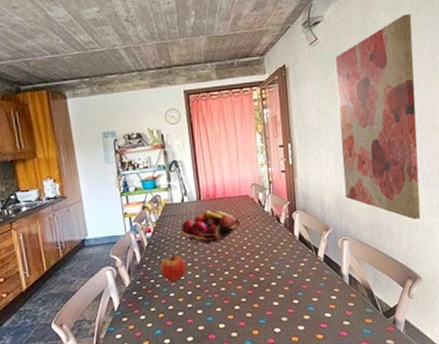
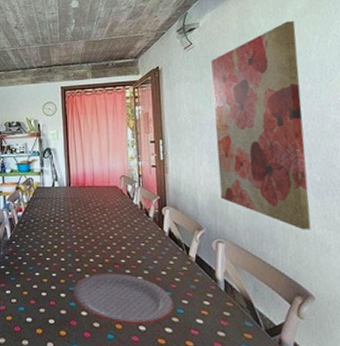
apple: present [160,254,187,281] -> none [28,235,53,261]
fruit basket: present [181,210,240,244] -> none [50,197,108,229]
plate: none [209,281,305,330] -> present [72,273,174,325]

